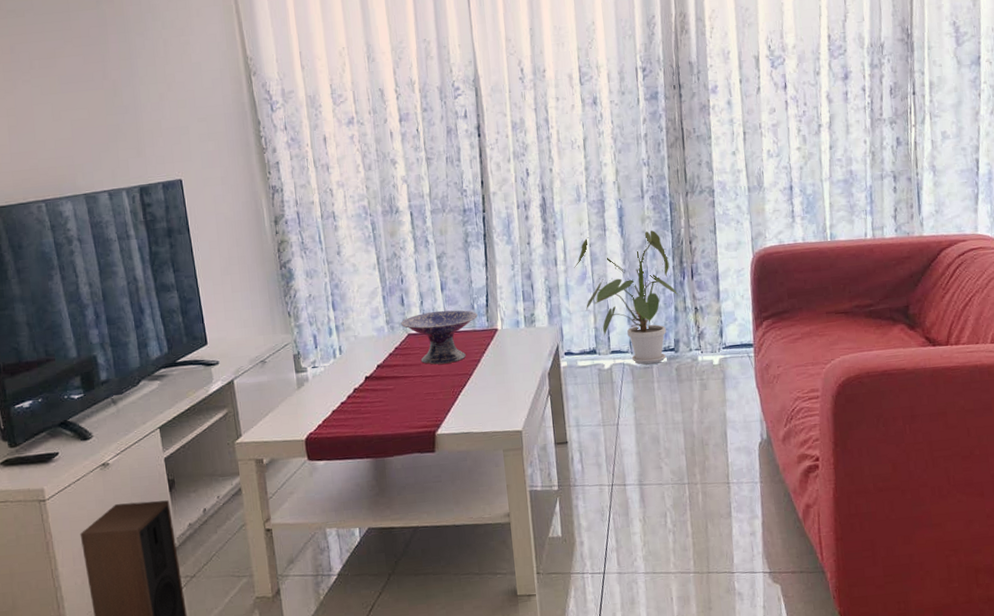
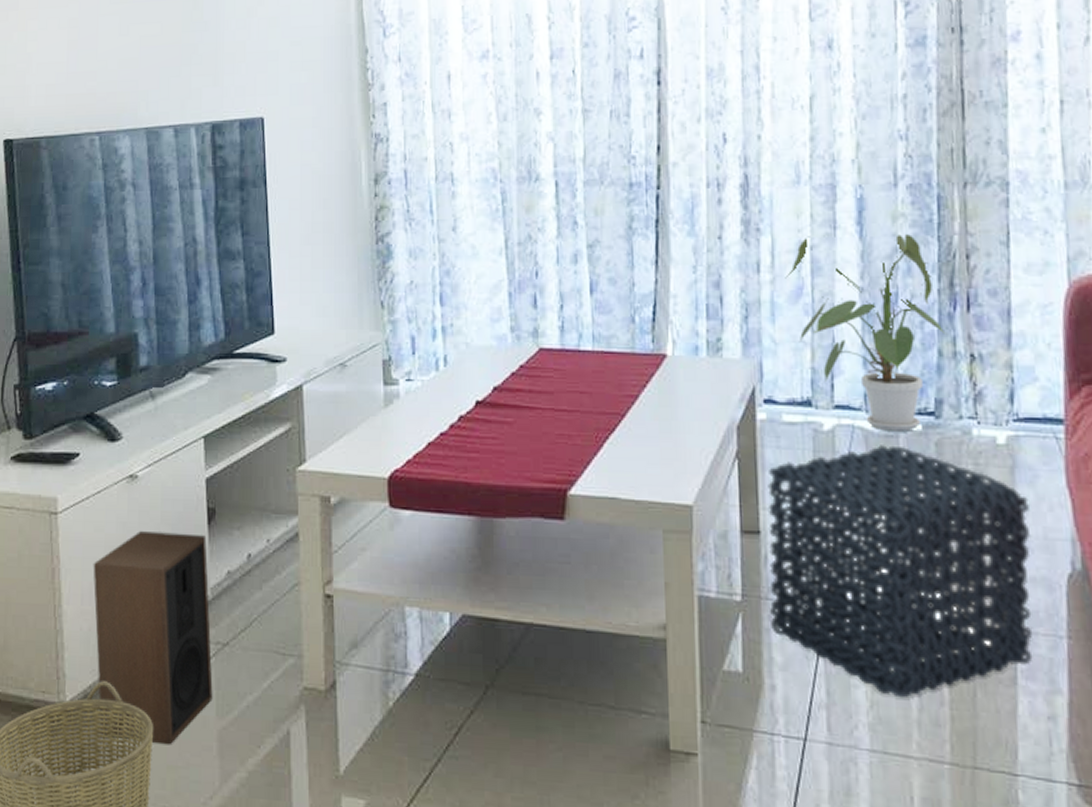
decorative bowl: present [401,310,478,365] -> none [531,320,639,396]
pouf: none [571,373,740,537] -> present [767,445,1033,699]

